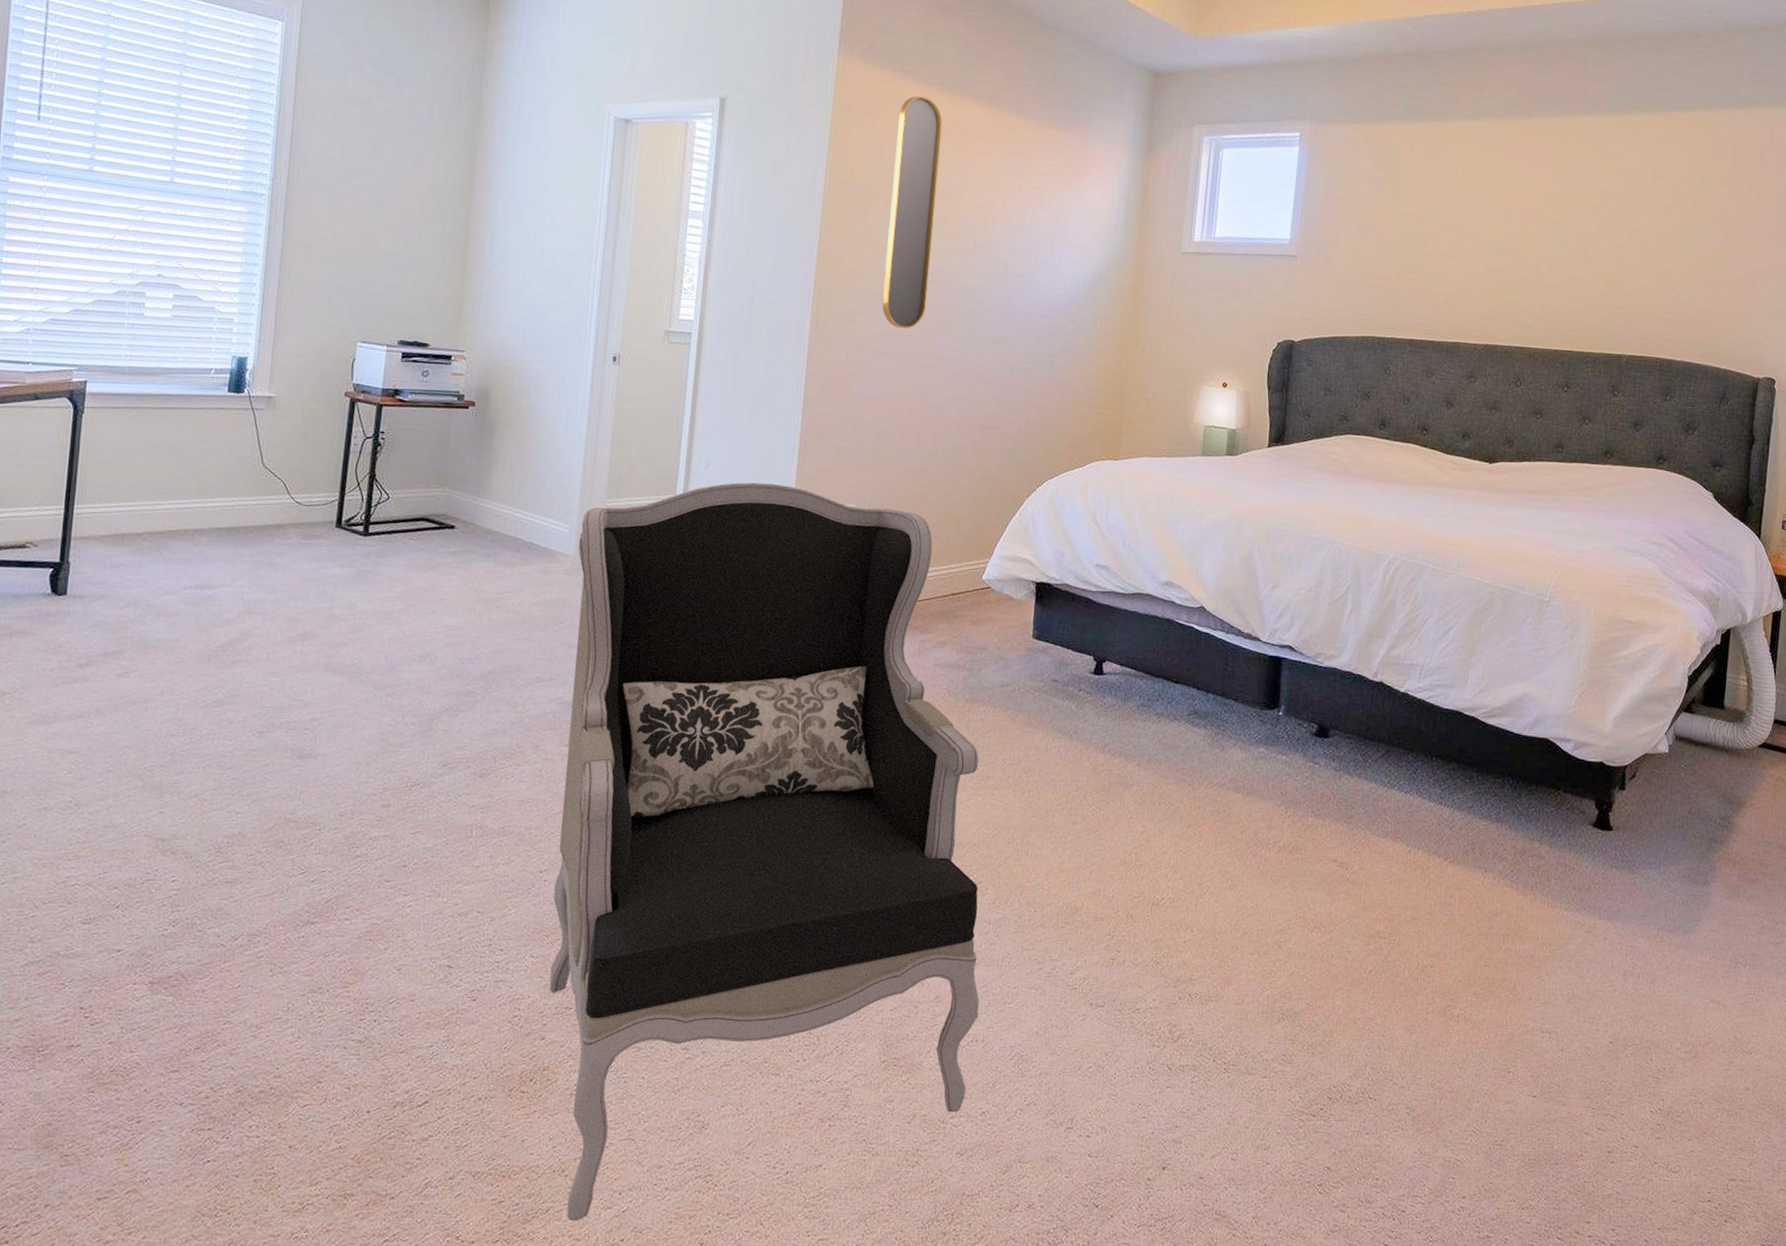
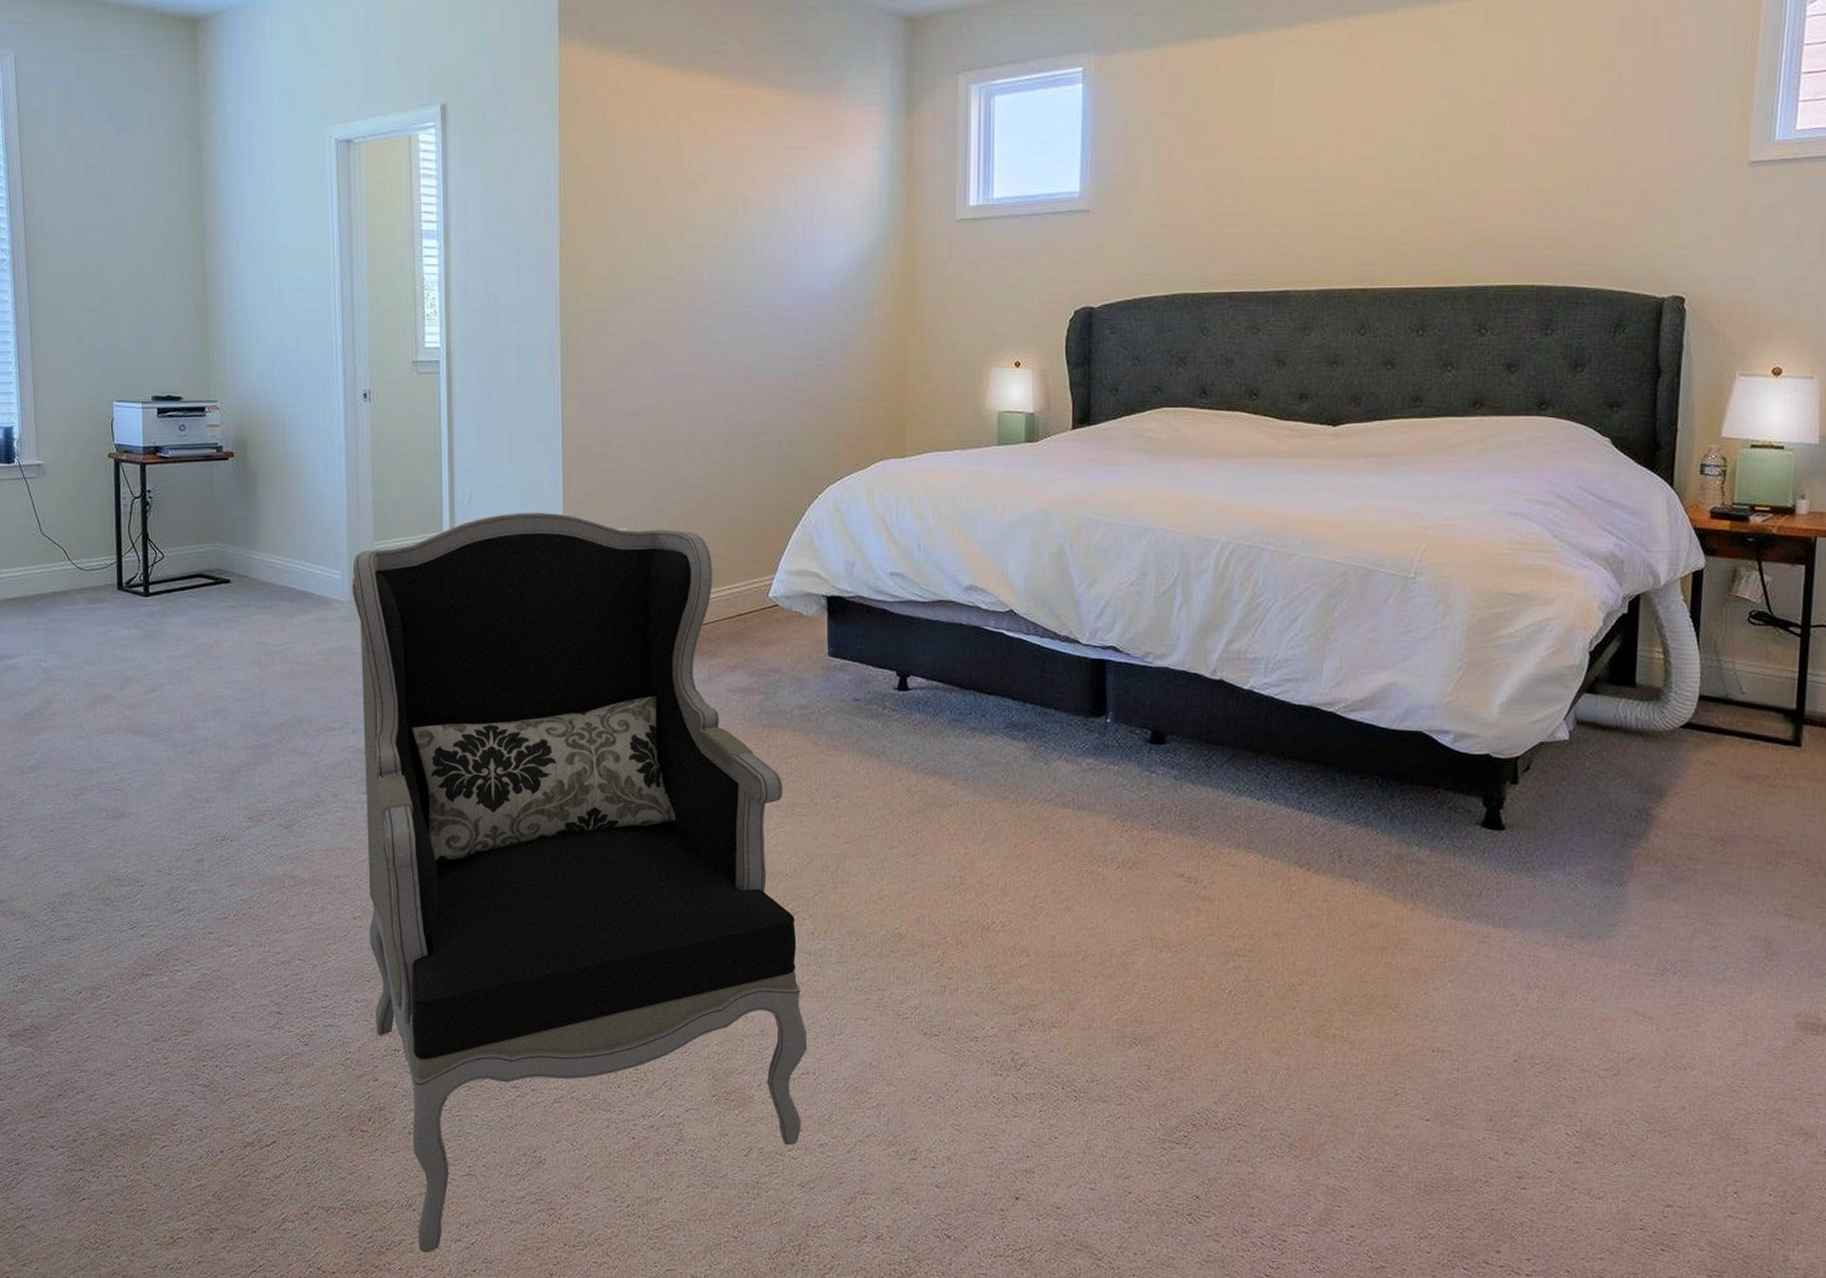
home mirror: present [882,96,943,329] -> none [630,77,680,334]

